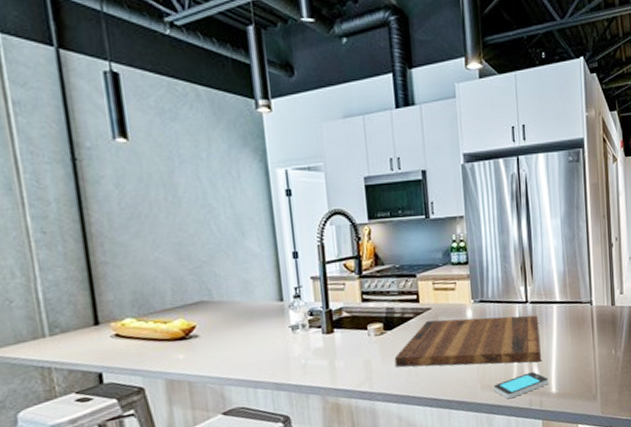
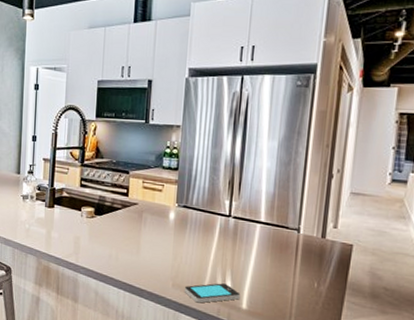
cutting board: present [394,315,541,368] -> none [99,213,239,276]

